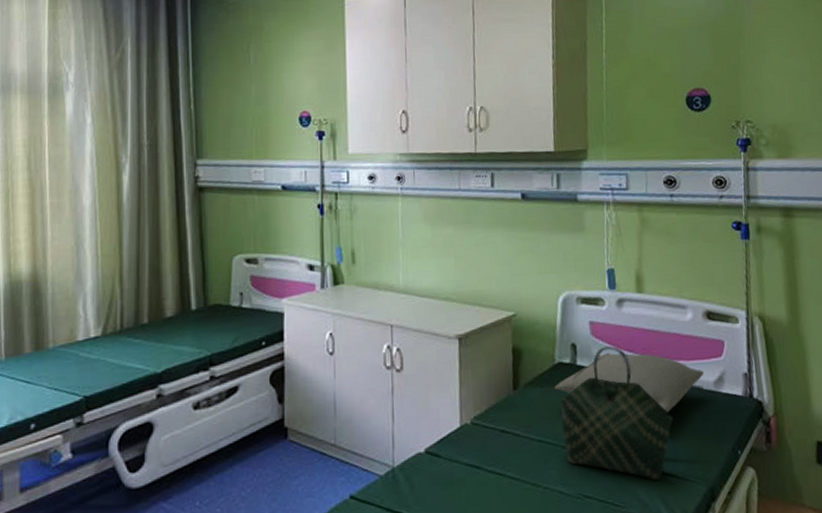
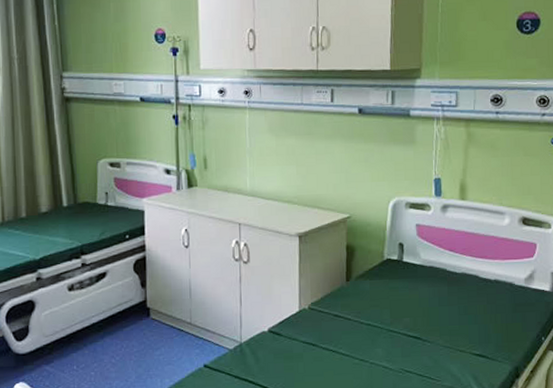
pillow: present [554,353,705,412] -> none [382,252,517,304]
tote bag: present [561,346,674,480] -> none [387,246,487,359]

